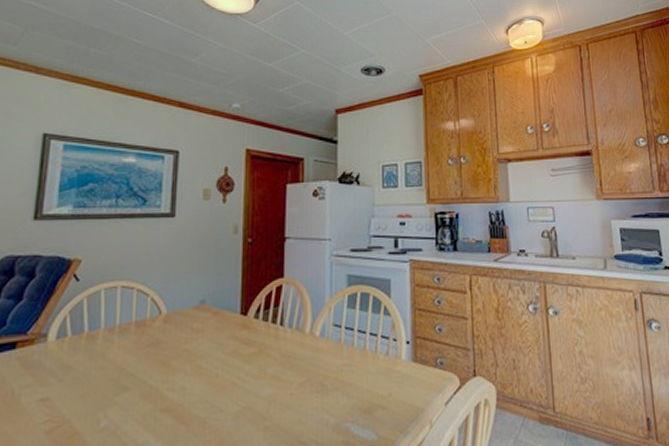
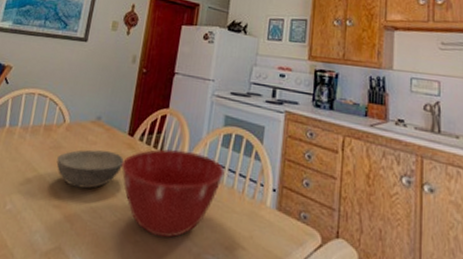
bowl: none [157,336,240,384] -> present [56,149,125,189]
mixing bowl: none [237,319,354,417] -> present [121,148,225,238]

